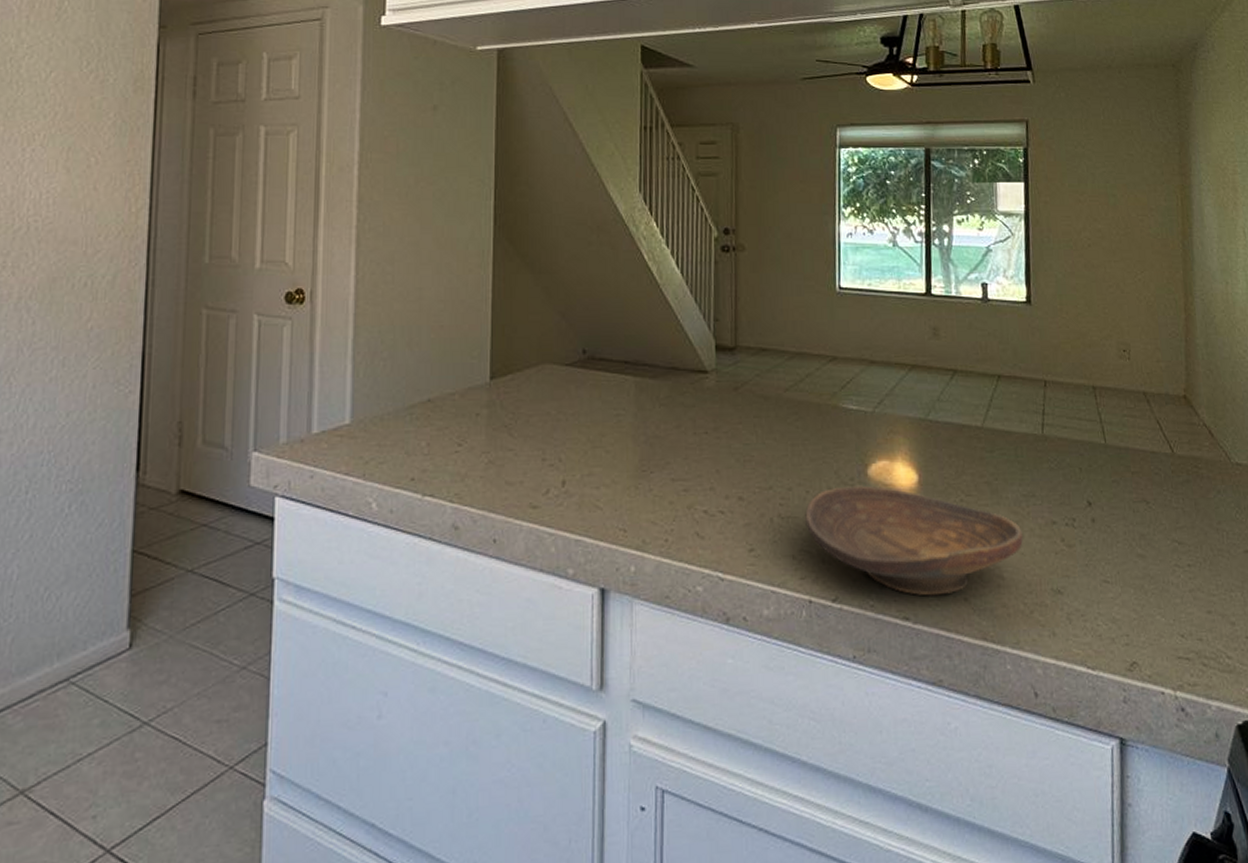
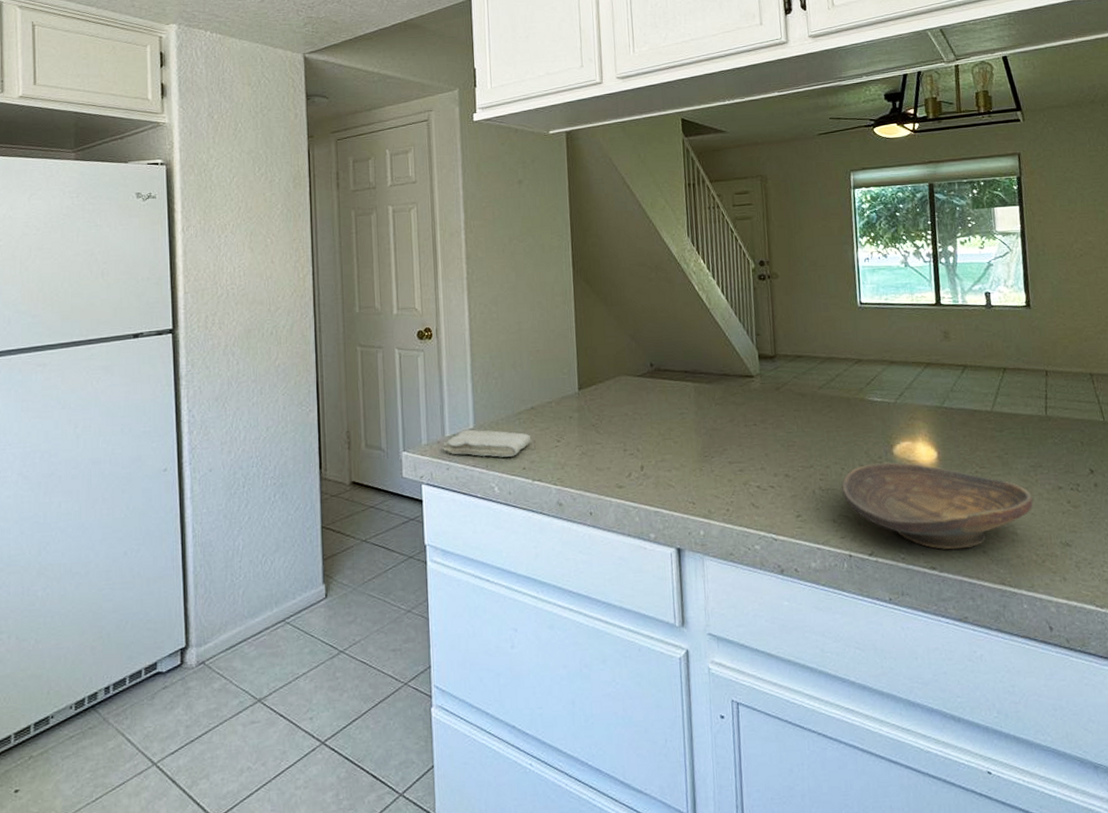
washcloth: none [307,425,425,464] -> present [443,429,532,457]

